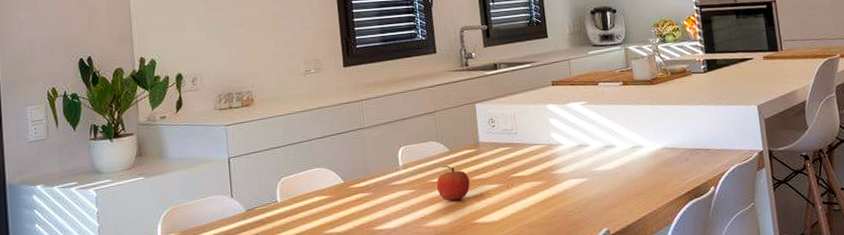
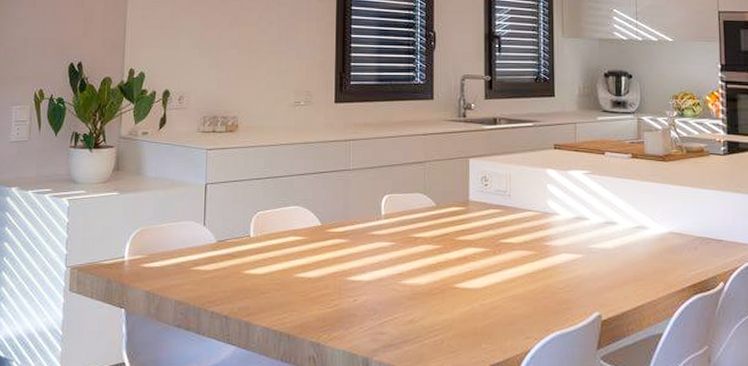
fruit: present [436,165,470,201] -> none [418,220,454,260]

